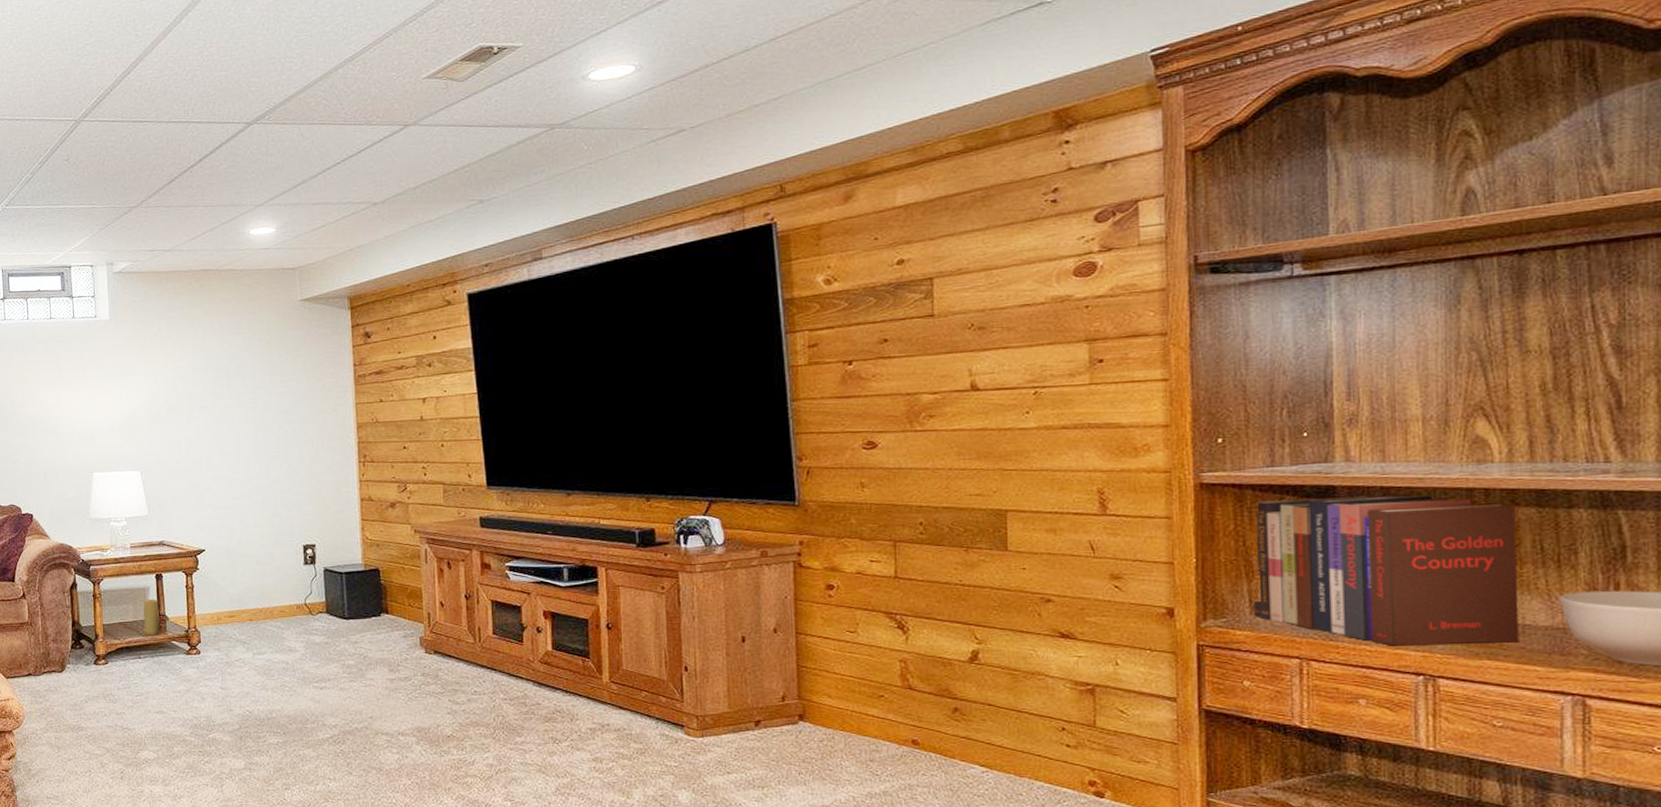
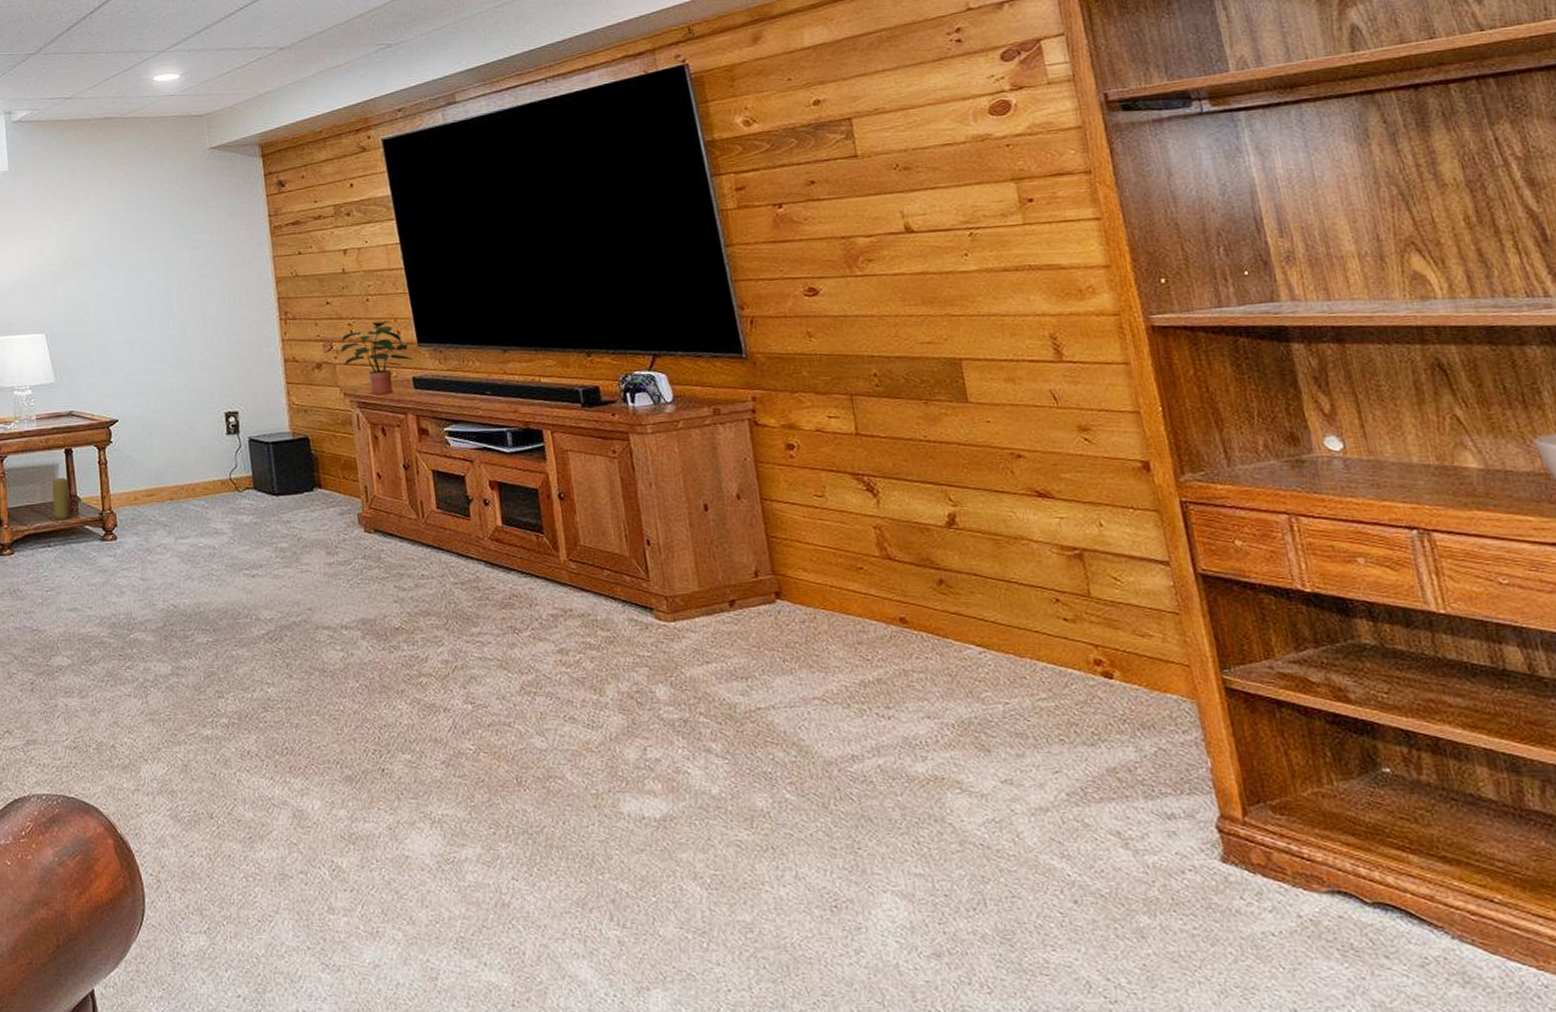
potted plant: none [414,464,482,533] -> present [340,320,414,395]
books: present [1252,495,1519,646] -> none [1210,334,1505,498]

